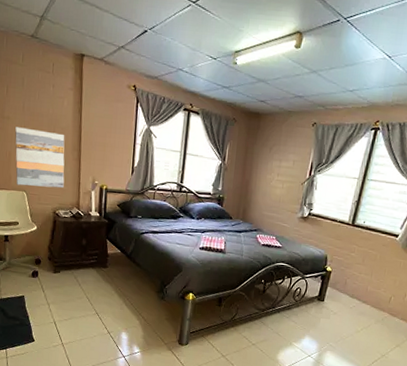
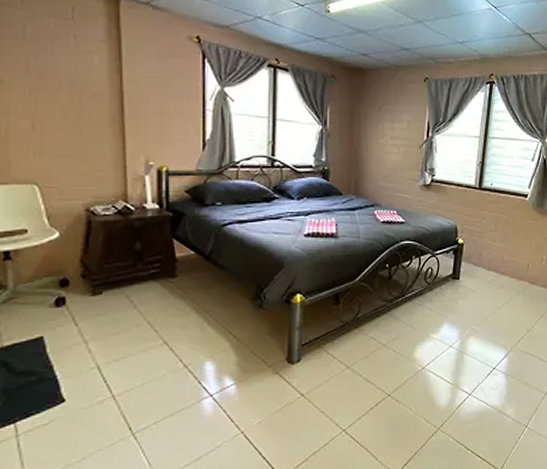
wall art: present [15,127,65,189] -> none [14,94,101,177]

